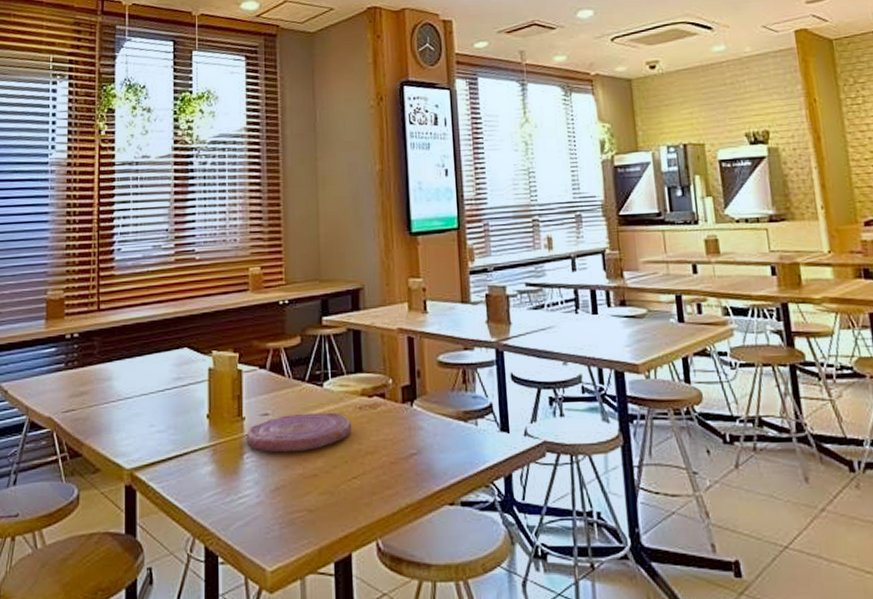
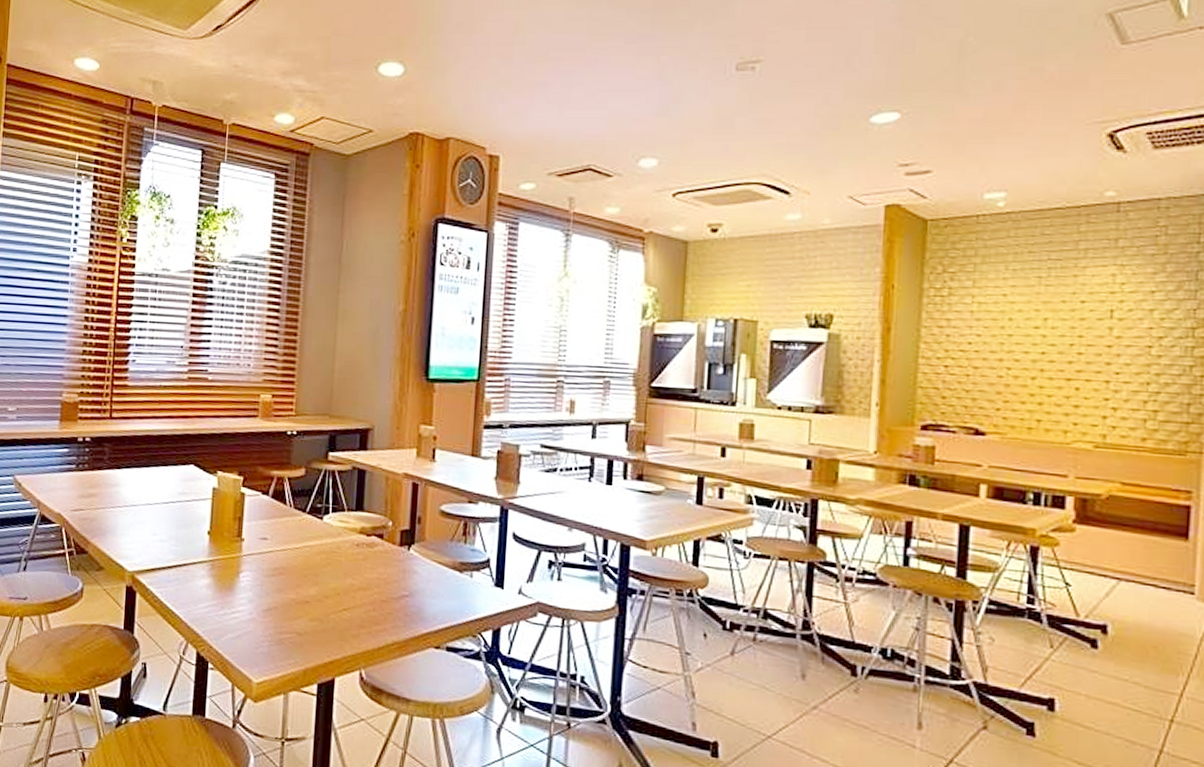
plate: present [246,412,352,453] -> none [243,541,348,578]

